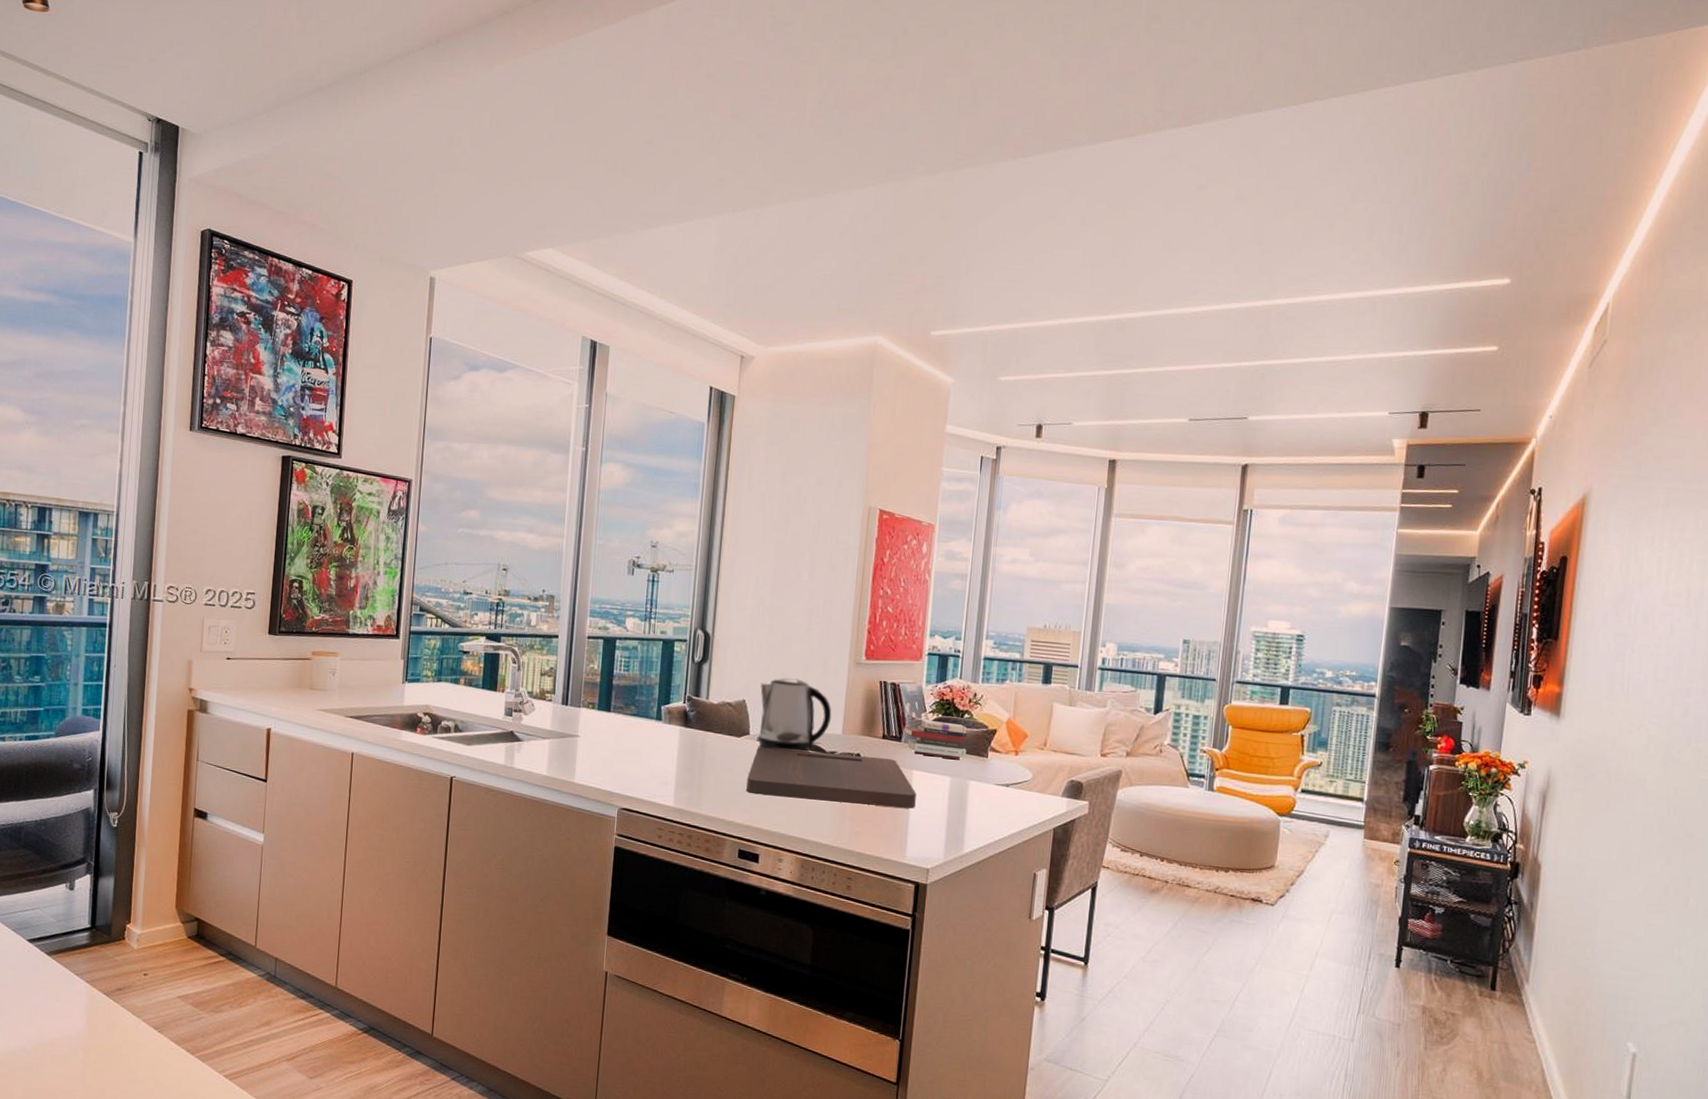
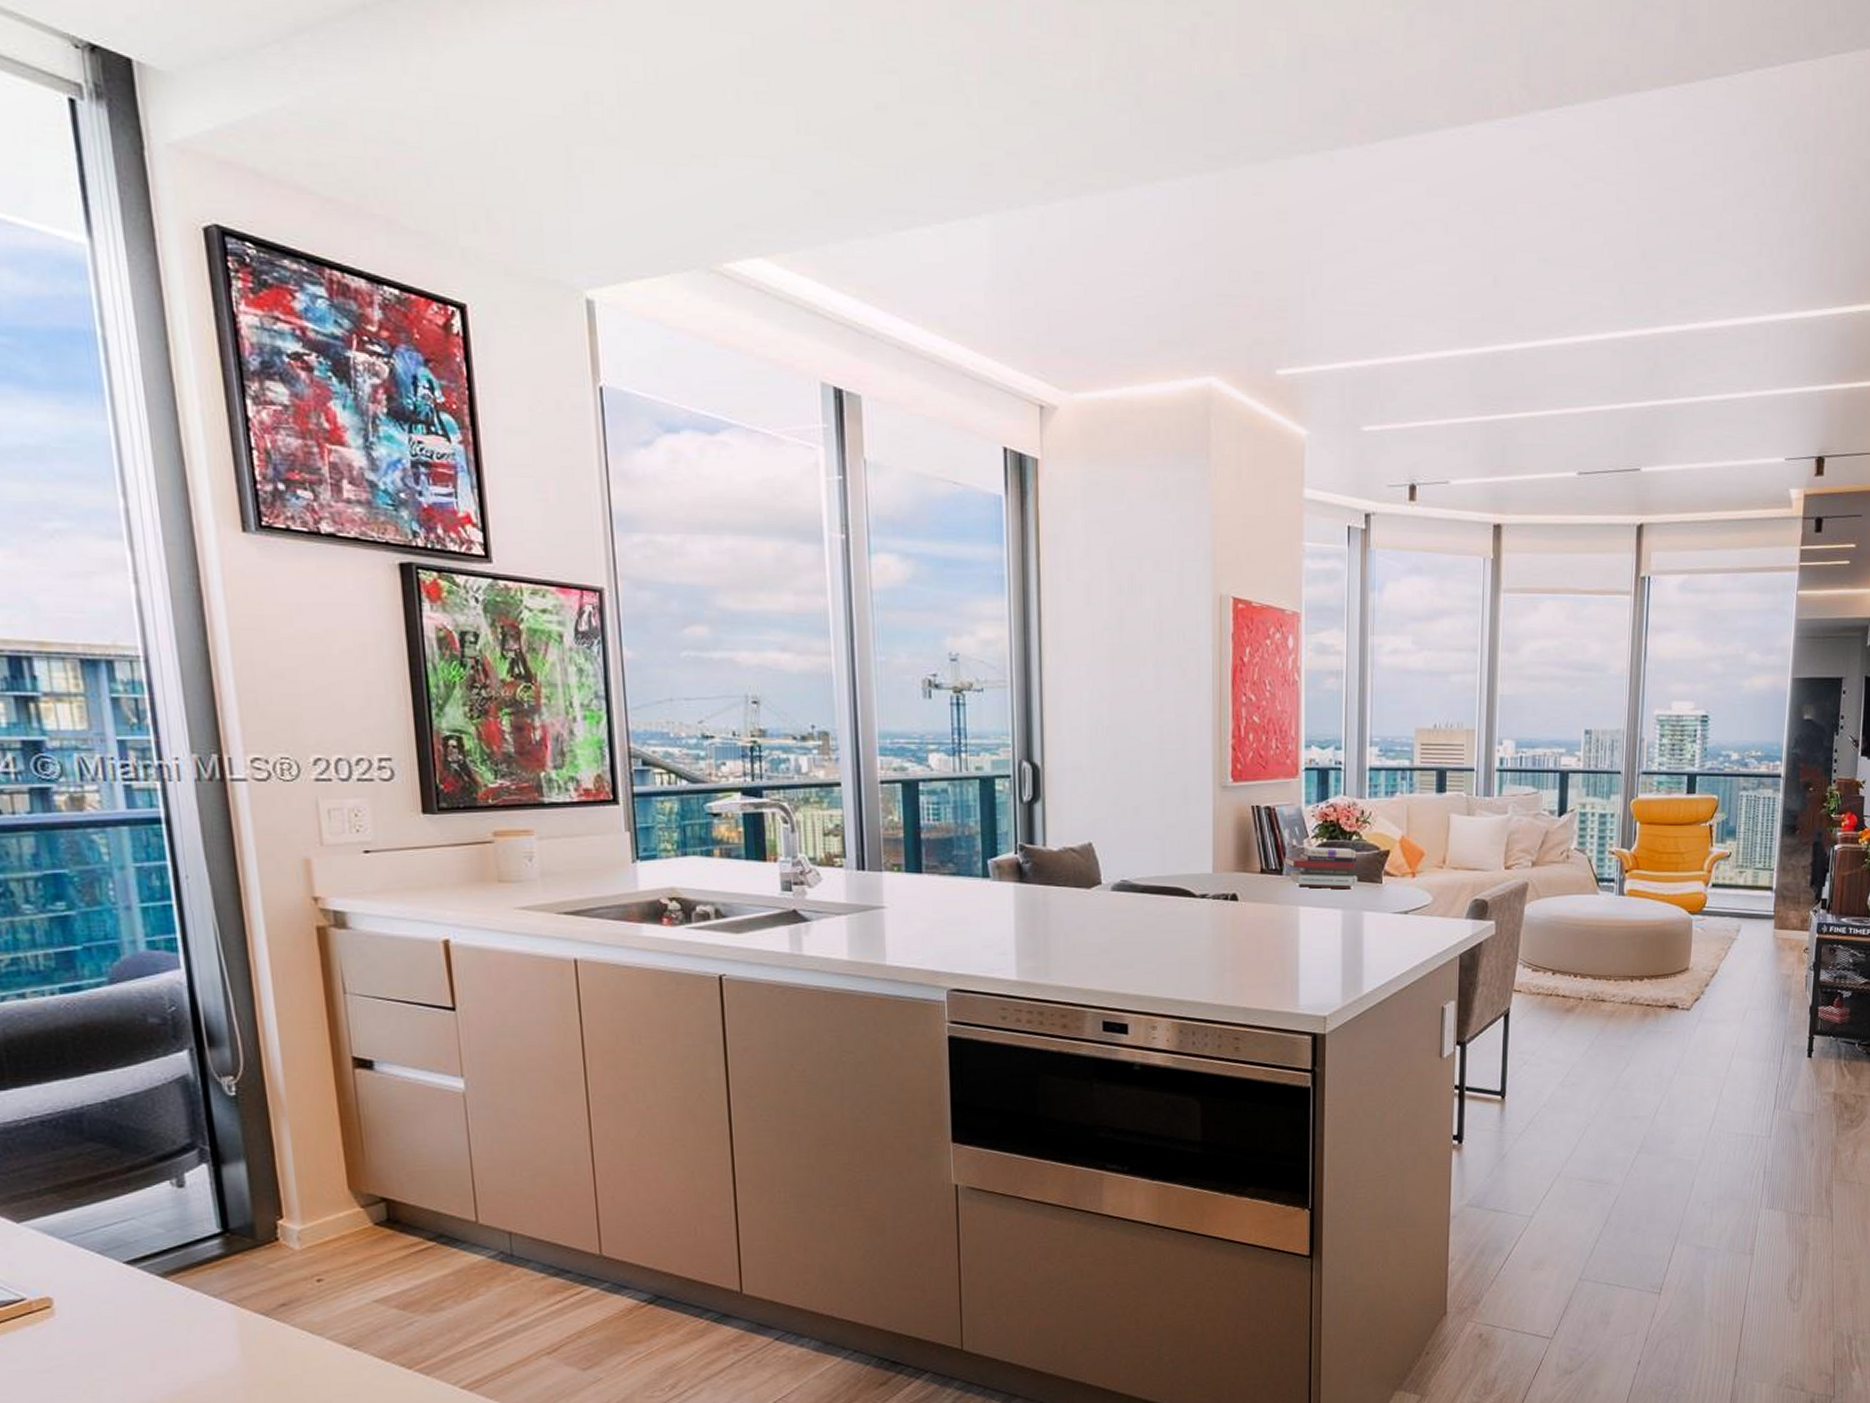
cutting board: present [746,747,916,809] -> none [1104,895,1305,955]
kettle: present [758,677,832,752] -> none [1109,812,1199,900]

